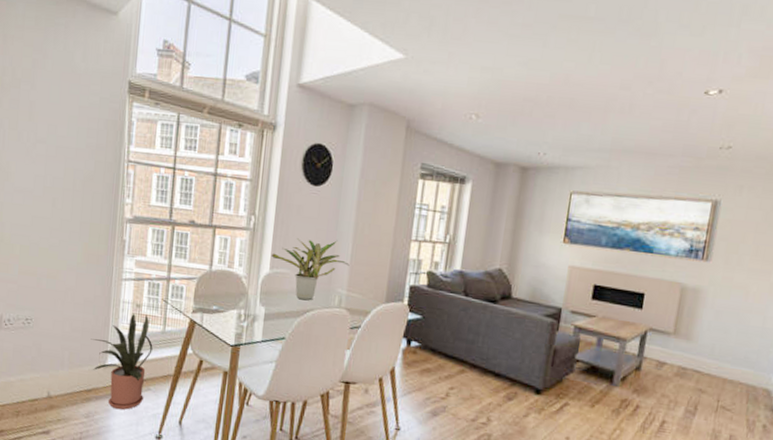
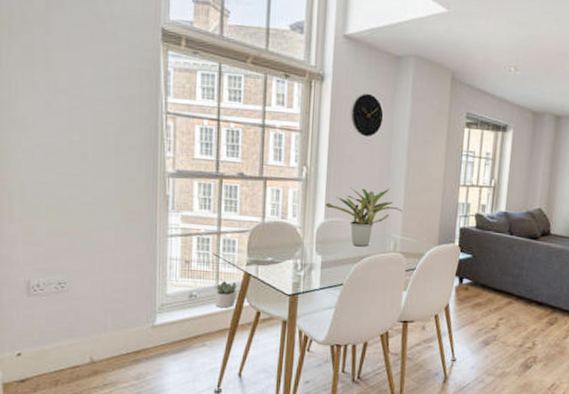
house plant: present [92,313,153,410] -> none [137,269,206,368]
succulent plant: none [160,327,183,355] -> present [214,281,237,309]

